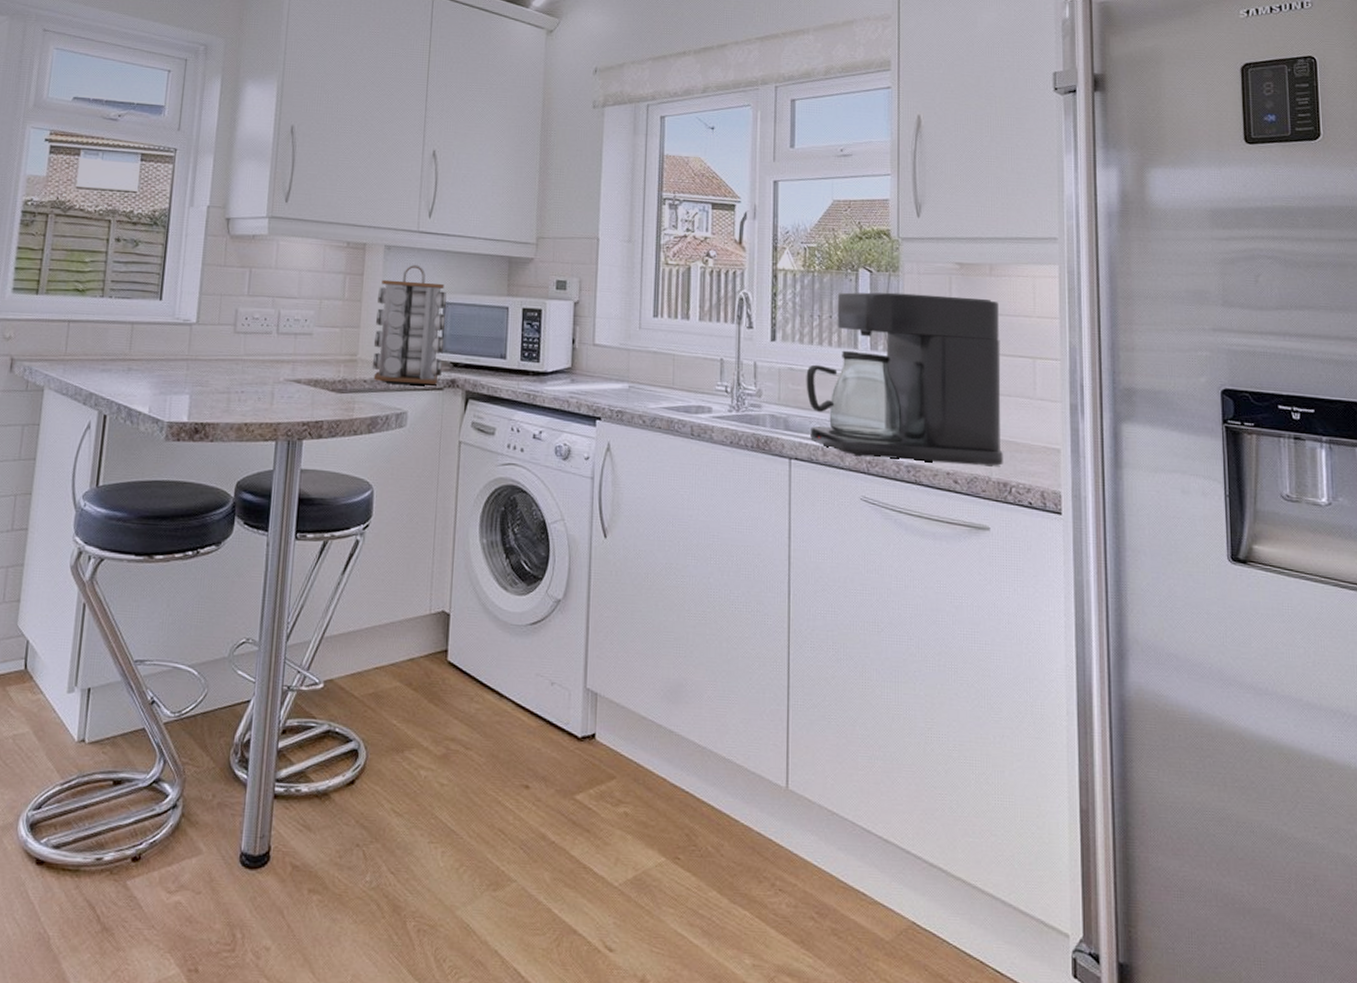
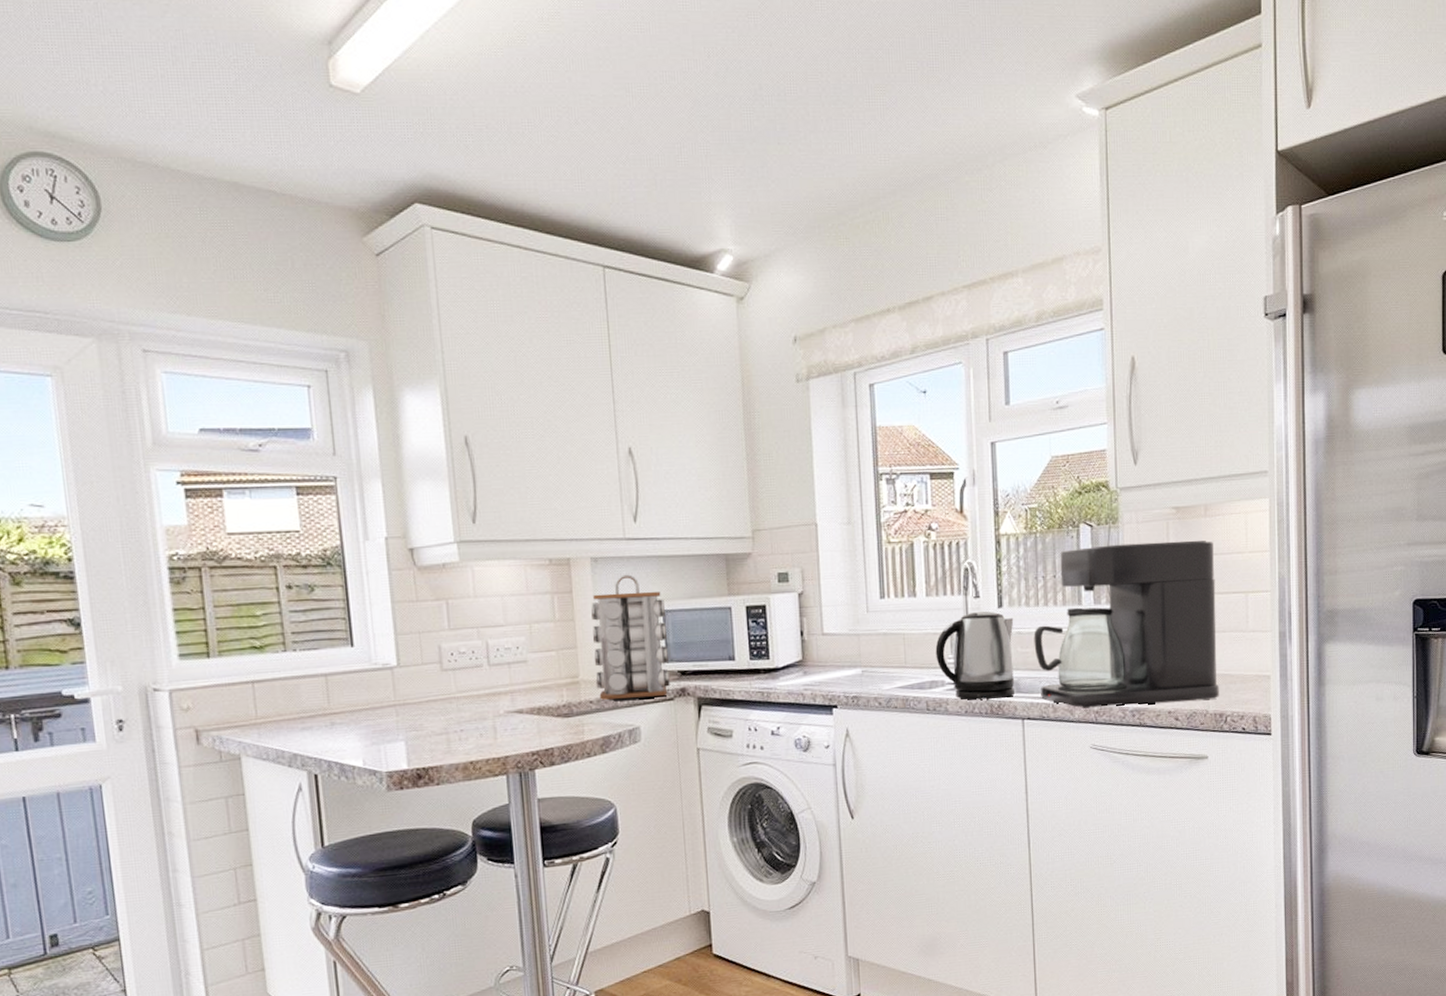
kettle: none [704,341,787,434] -> present [935,611,1015,700]

